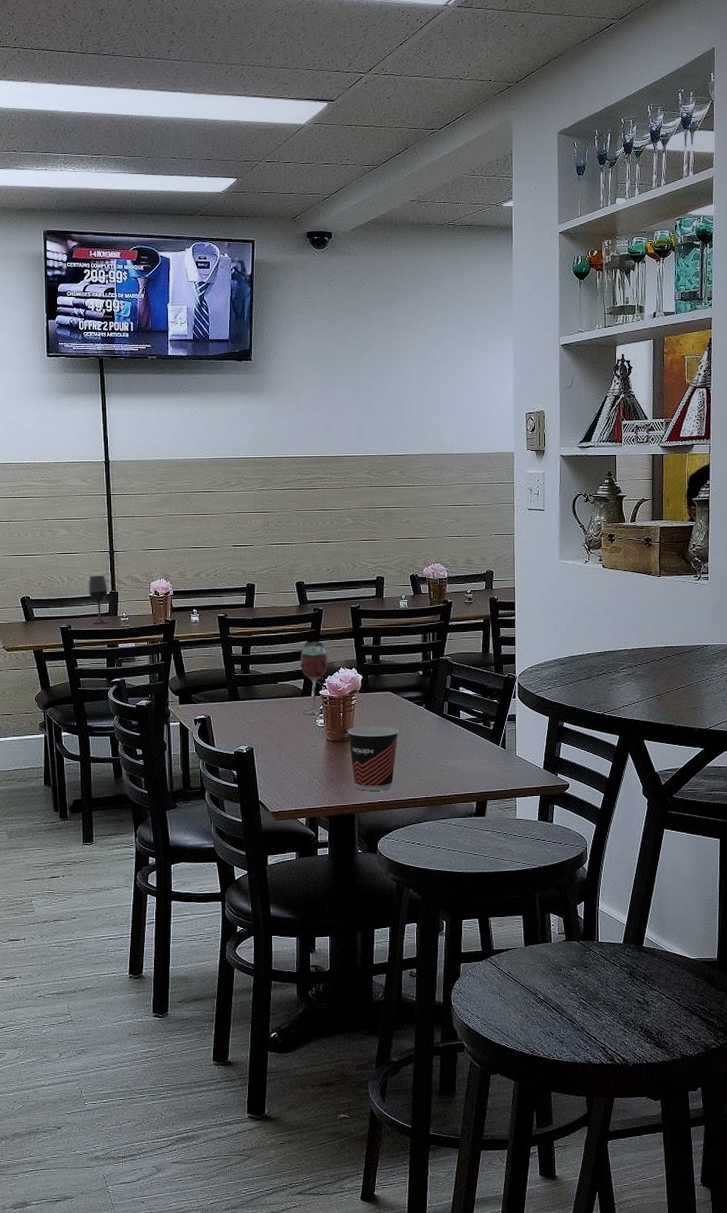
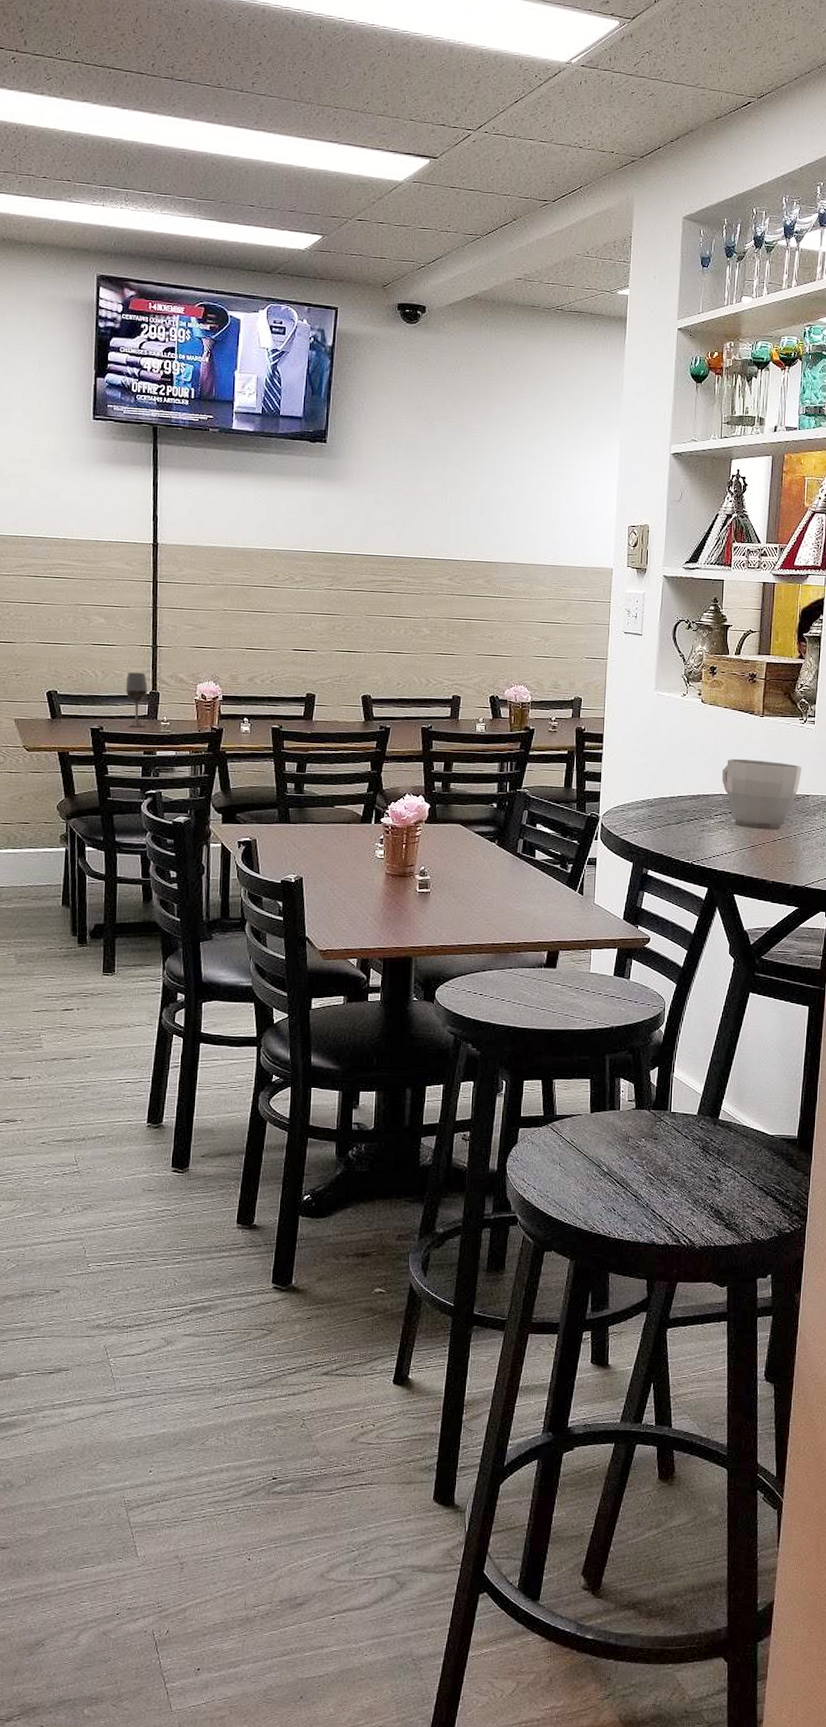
wineglass: present [300,641,328,716] -> none [361,762,393,846]
cup: present [348,725,399,791] -> none [410,860,467,933]
cup: none [625,616,699,680] -> present [721,758,802,831]

